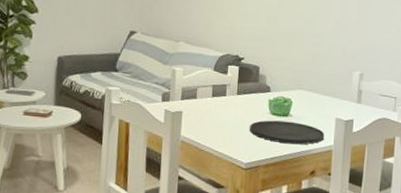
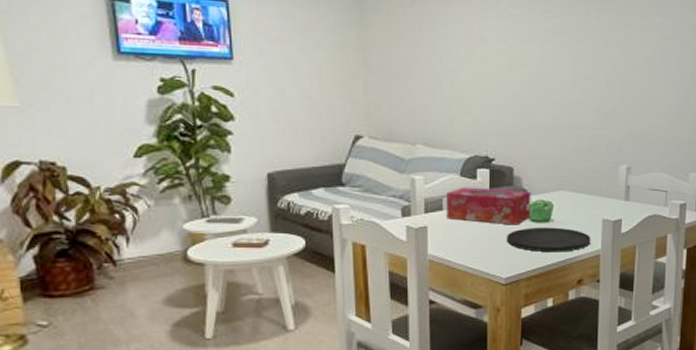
tissue box: none [199,80,274,117] -> present [445,187,531,225]

